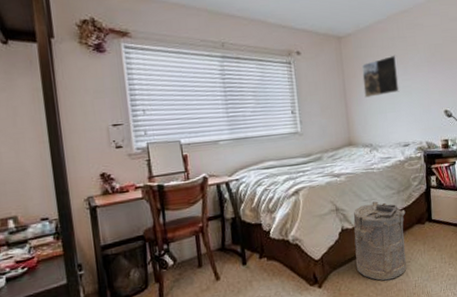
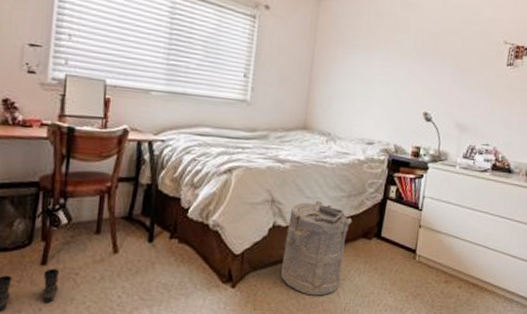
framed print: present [361,54,401,98] -> none [334,34,383,79]

